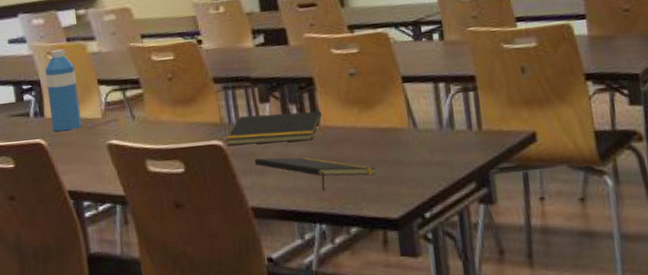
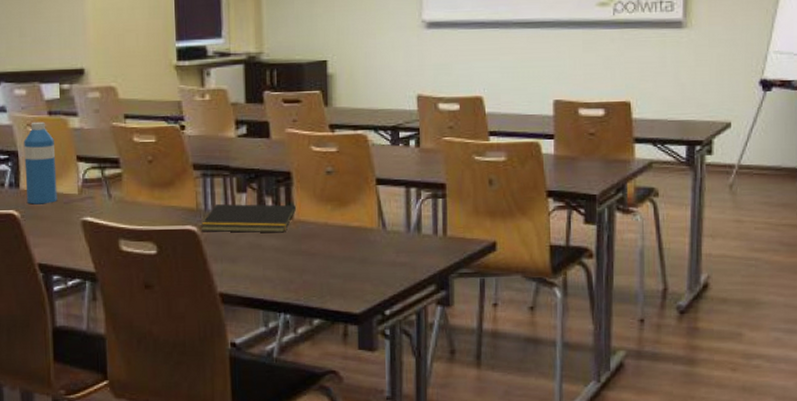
notepad: present [254,157,376,190] -> none [226,245,343,281]

